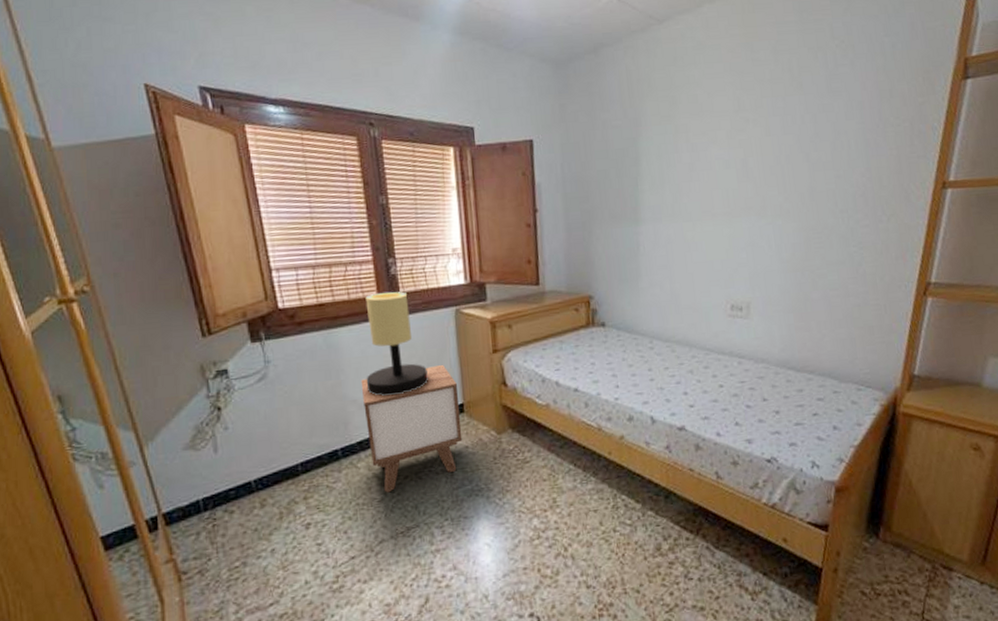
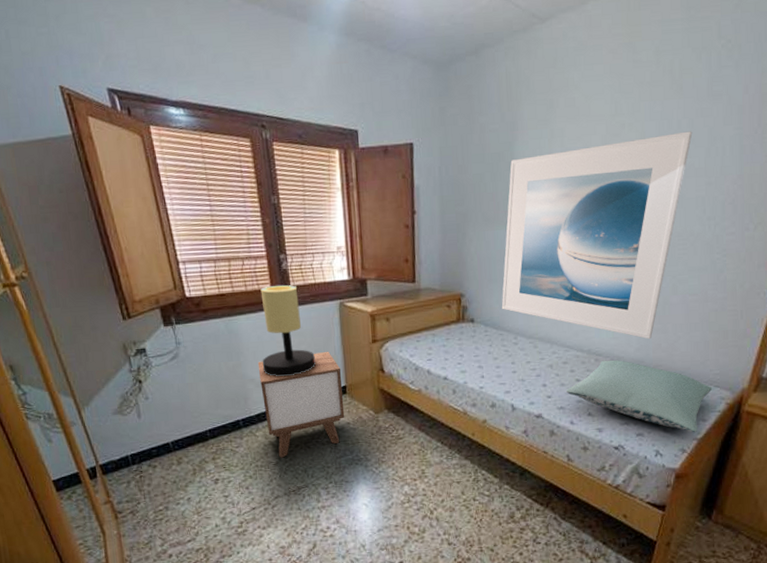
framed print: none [634,126,817,339] -> present [501,131,693,340]
pillow: none [709,361,865,440] -> present [565,359,713,433]

